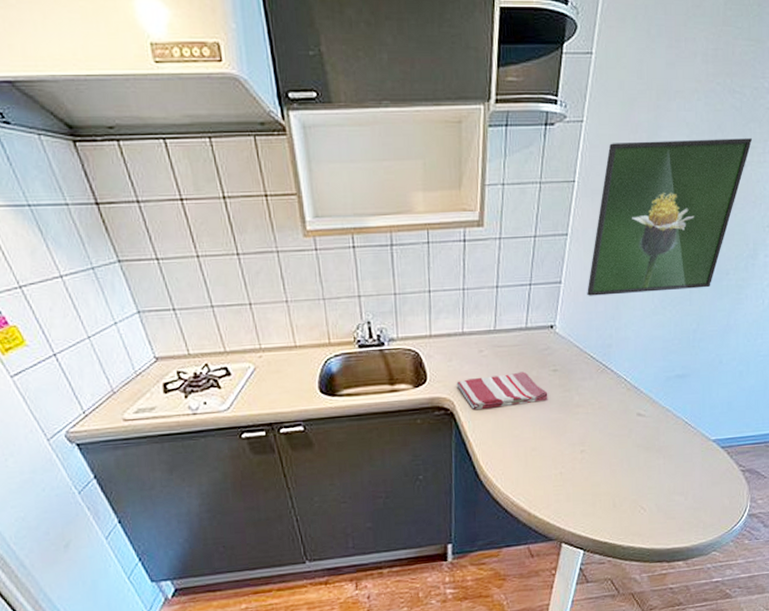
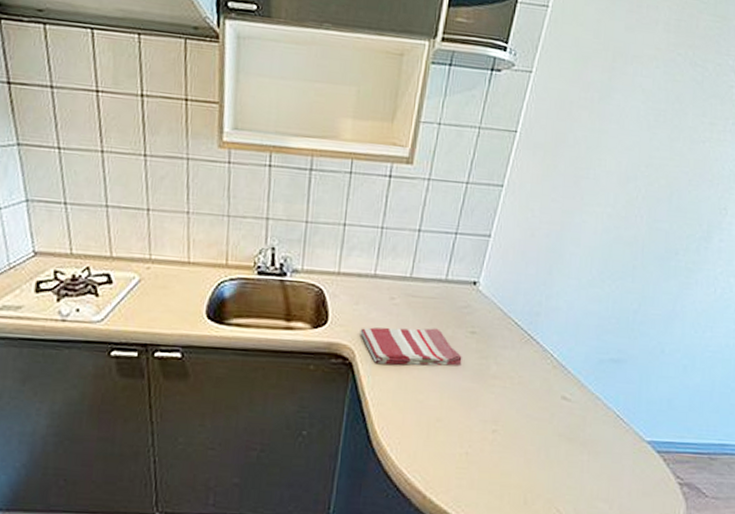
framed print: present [587,138,752,296] -> none [518,98,712,266]

